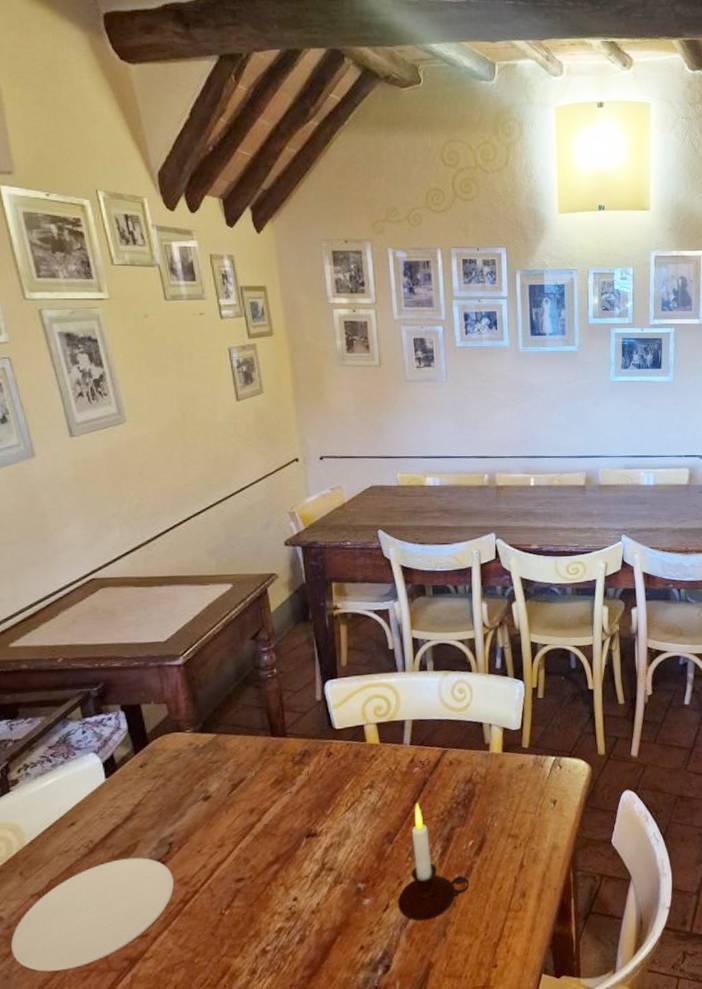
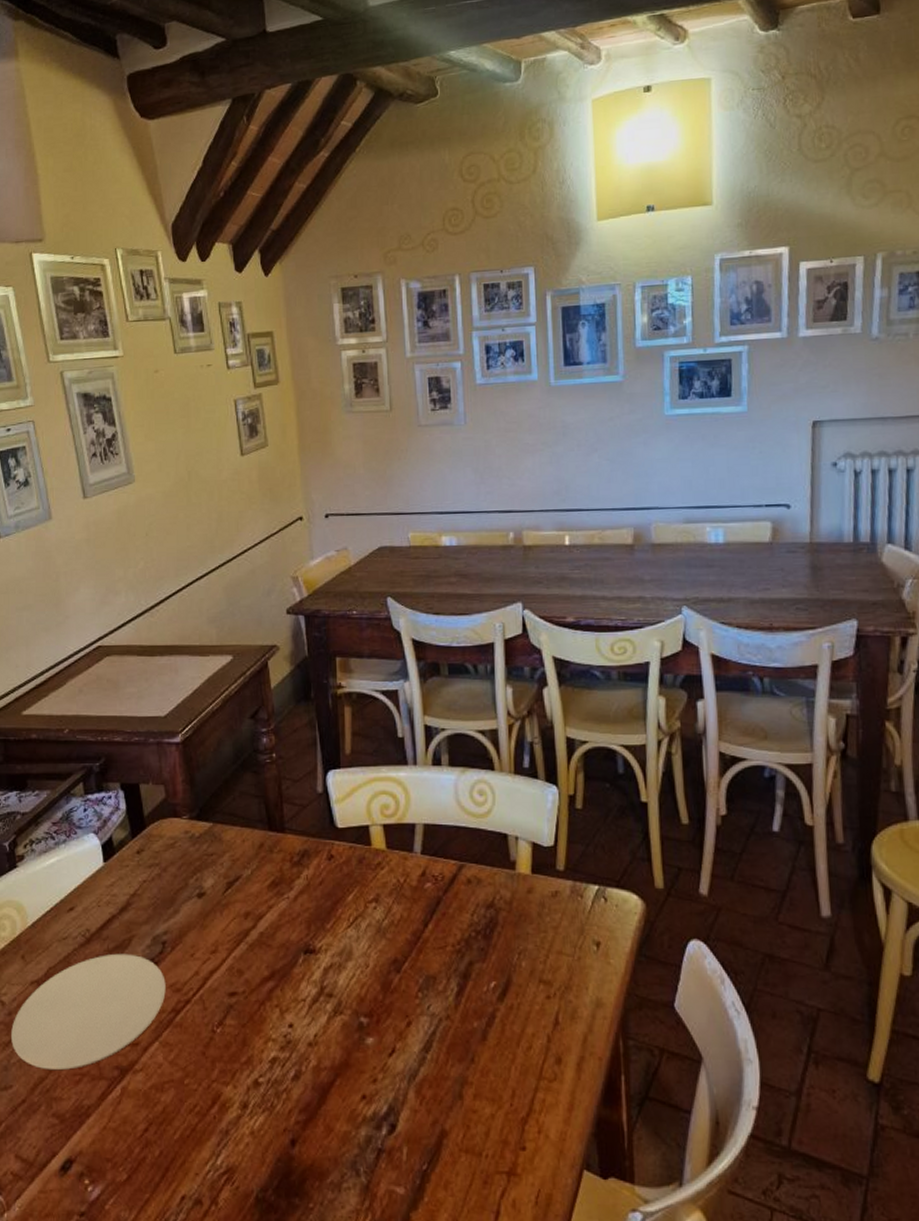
candle: present [398,803,470,922] -> none [406,926,492,1076]

